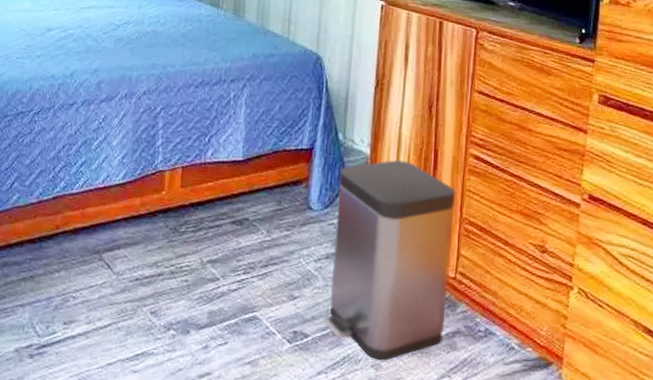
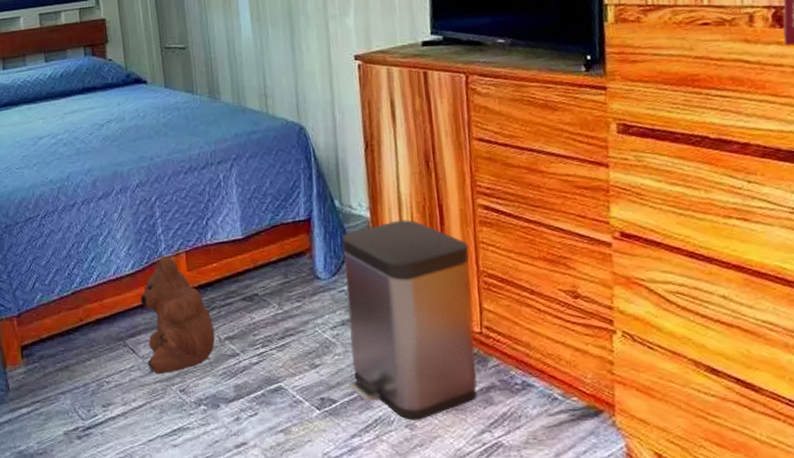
teddy bear: none [121,169,198,293] -> present [140,255,215,374]

